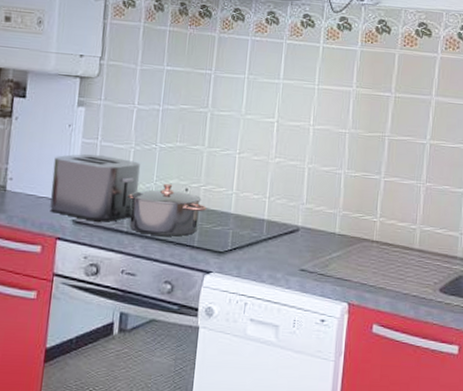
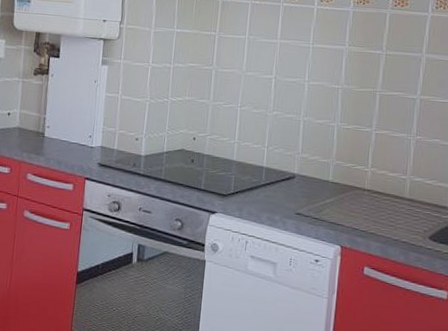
toaster: present [49,154,140,223] -> none [79,106,154,166]
cooking pot: present [127,183,207,237] -> none [144,132,212,180]

